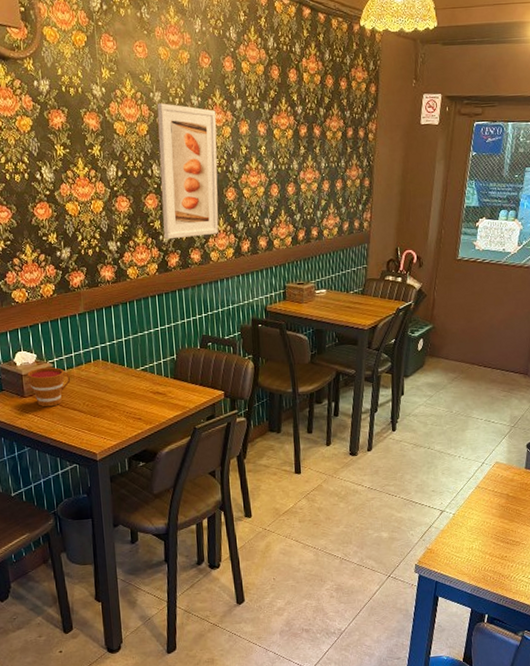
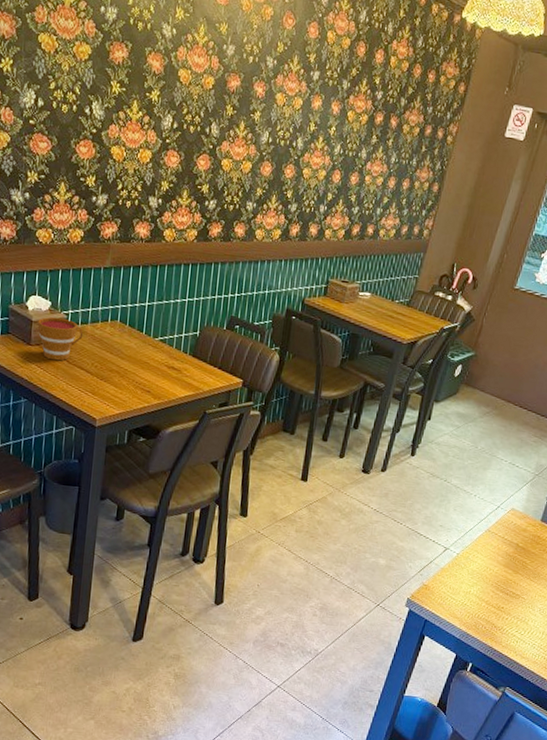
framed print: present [156,103,219,240] -> none [209,58,290,211]

